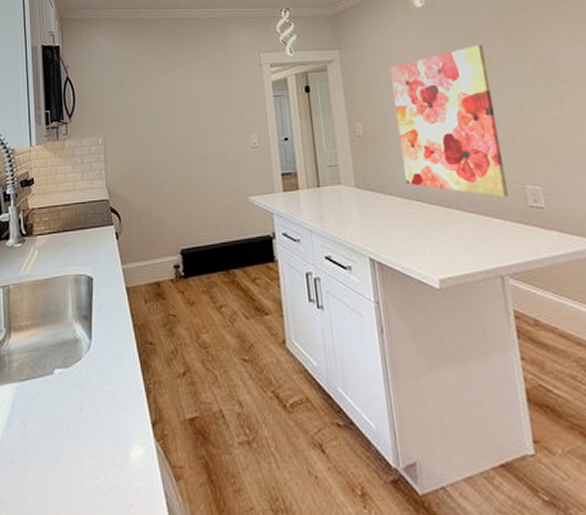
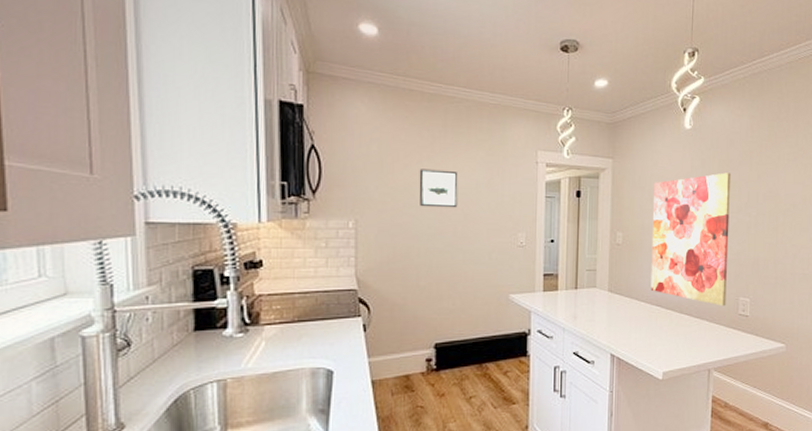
wall art: none [154,83,190,119] -> present [419,169,458,208]

